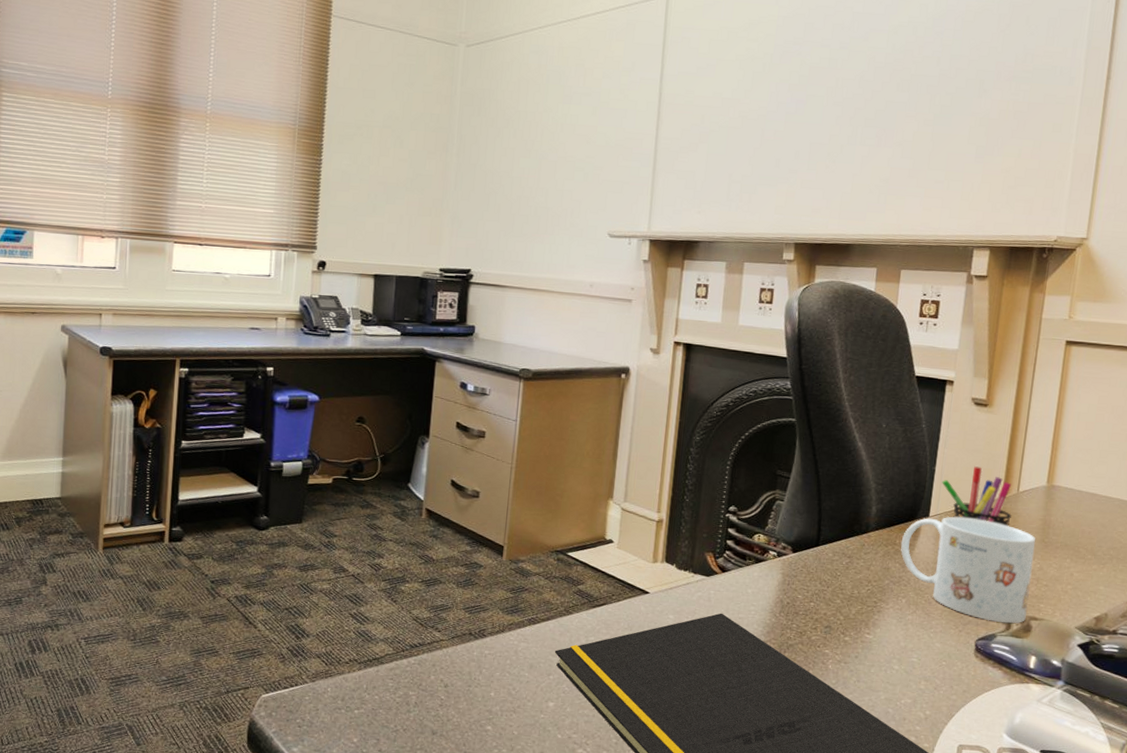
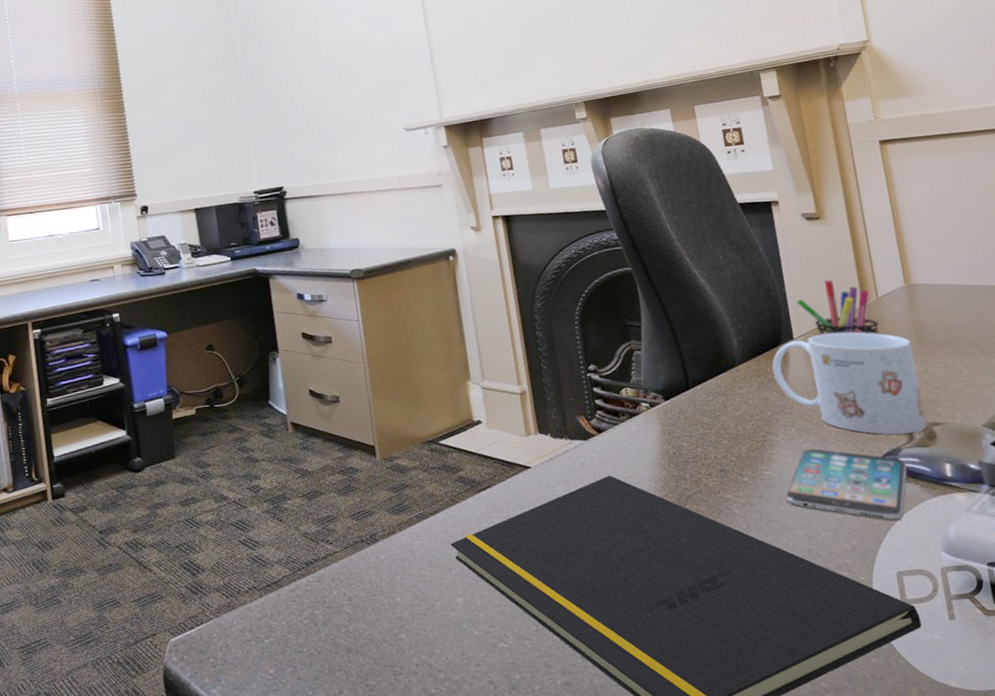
smartphone: none [878,621,997,699] -> present [785,448,907,521]

